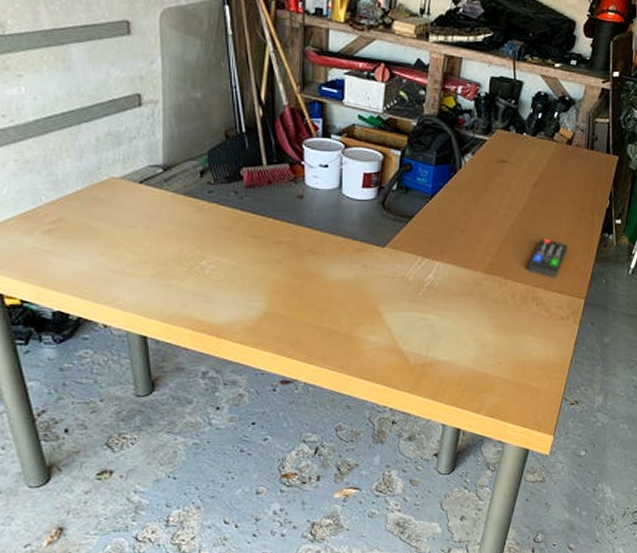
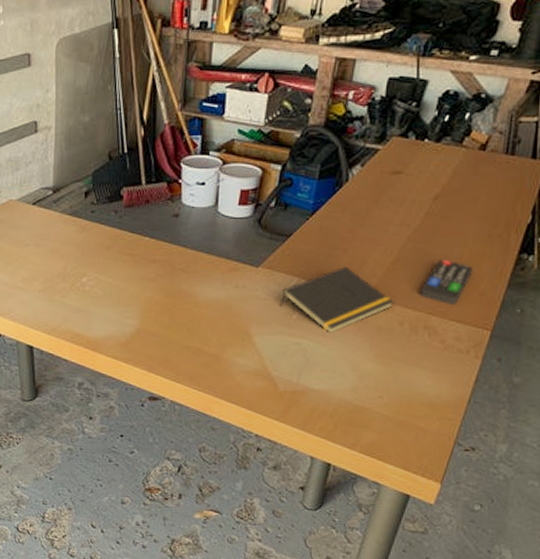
notepad: none [406,245,507,308] -> present [279,266,395,334]

